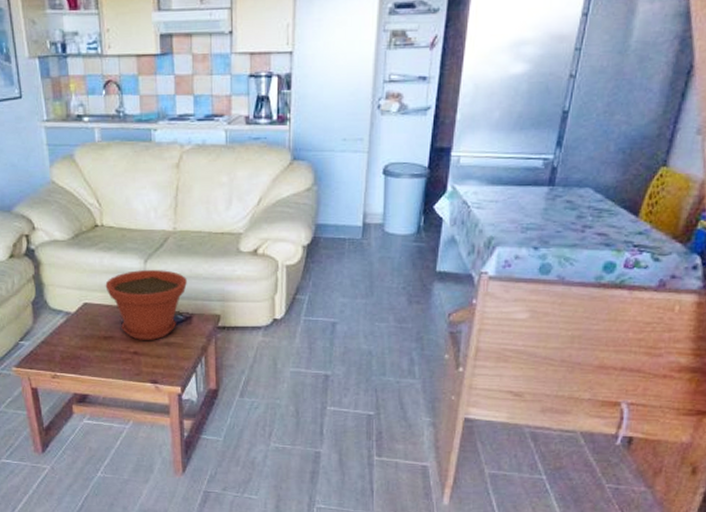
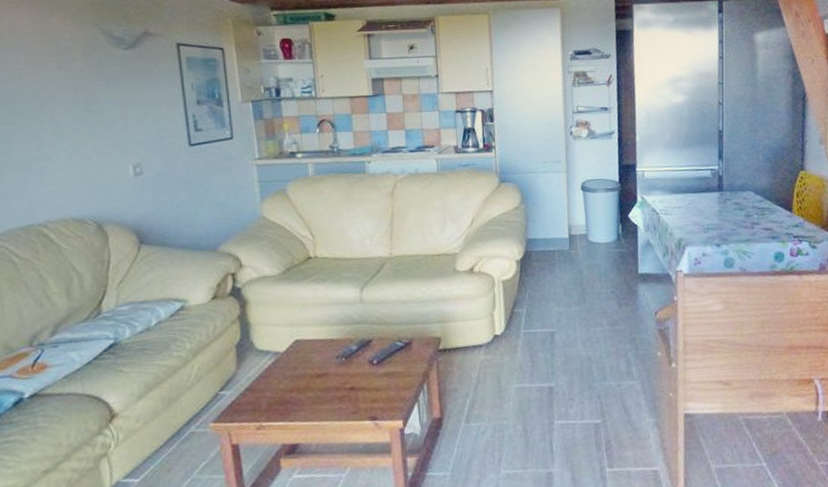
plant pot: present [105,270,187,340] -> none [319,296,405,374]

